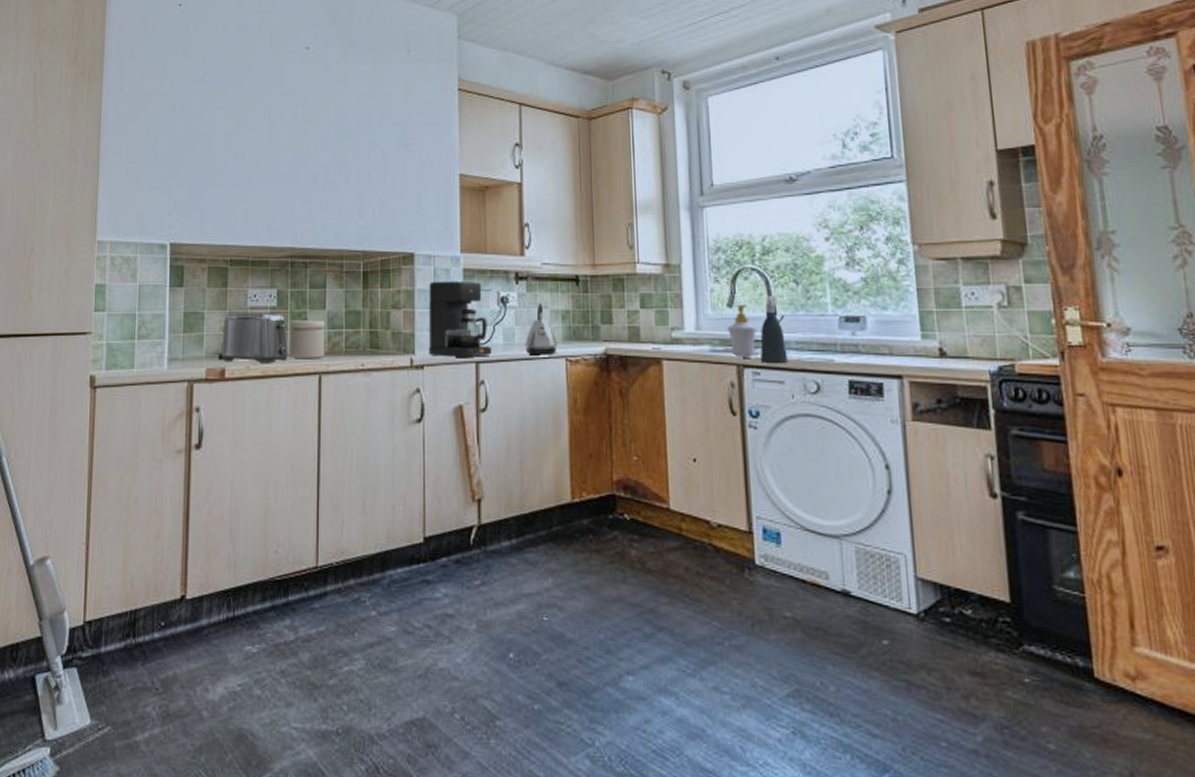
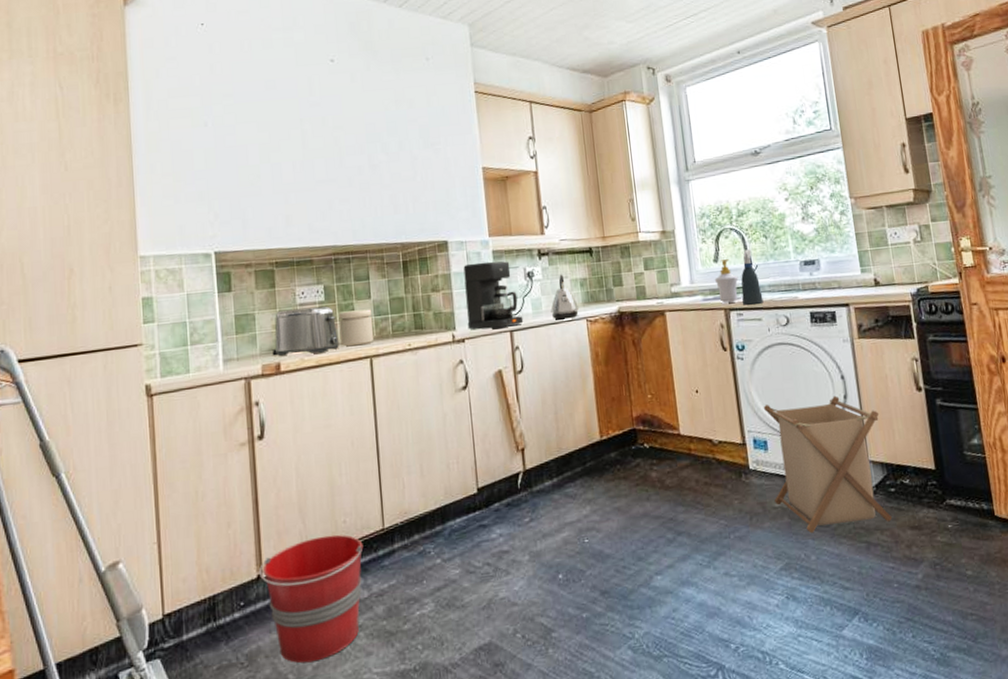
bucket: none [184,564,294,702] -> present [259,534,364,664]
laundry basket: none [778,488,944,661] -> present [763,395,892,534]

